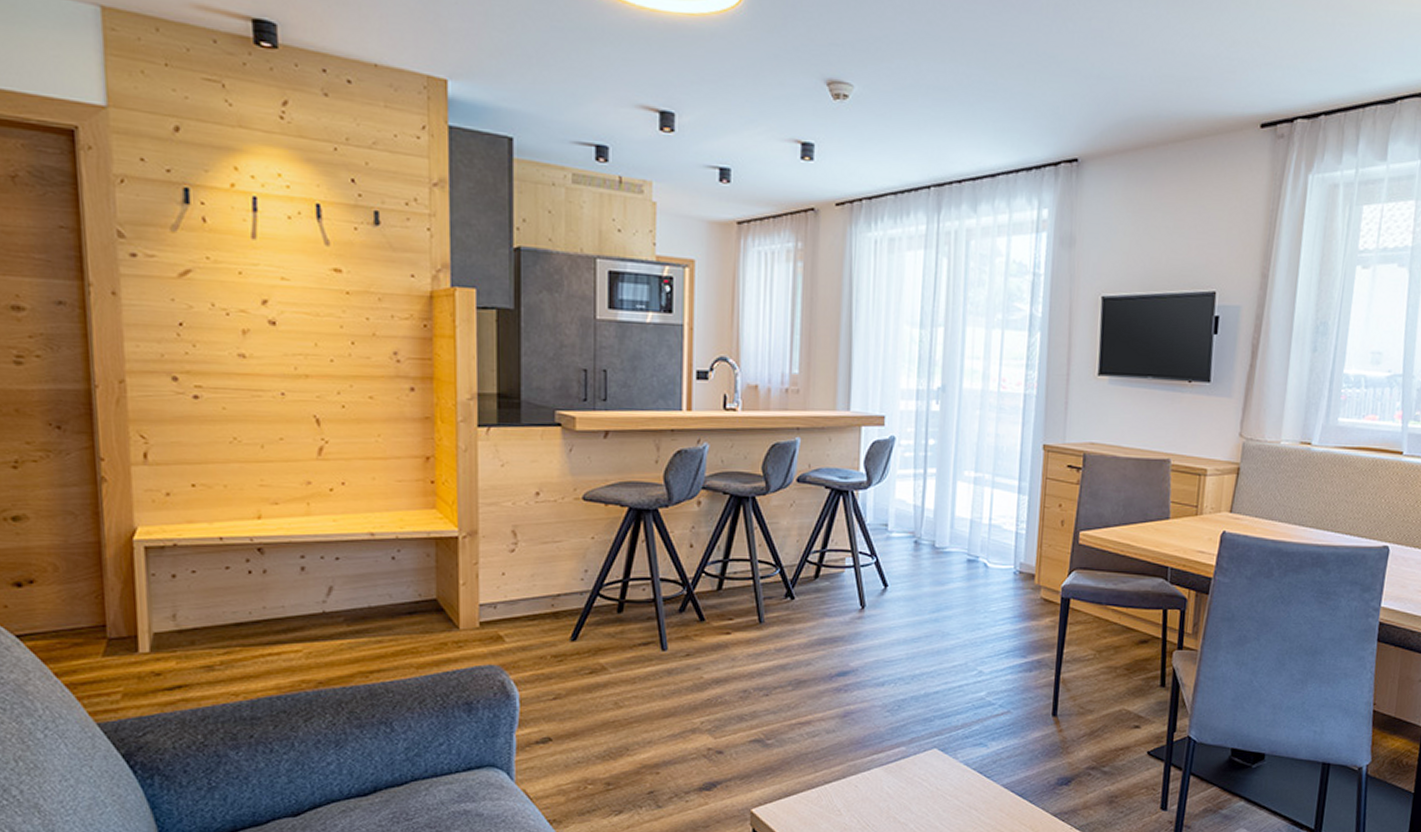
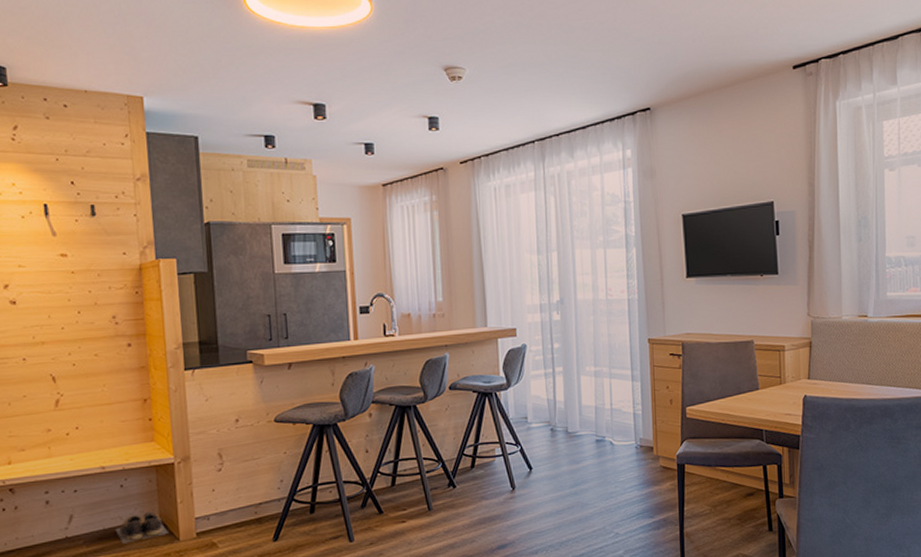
shoes: none [383,591,446,626] -> present [115,511,168,544]

